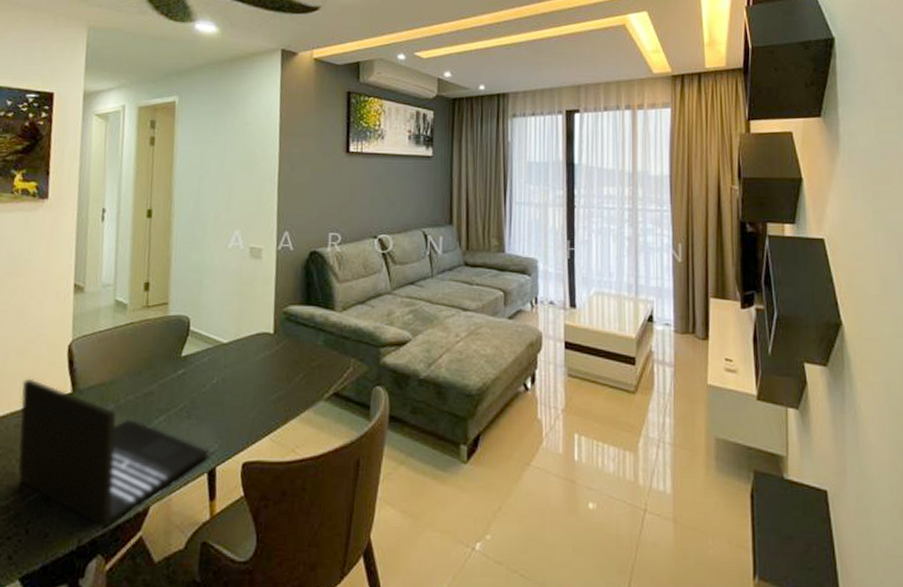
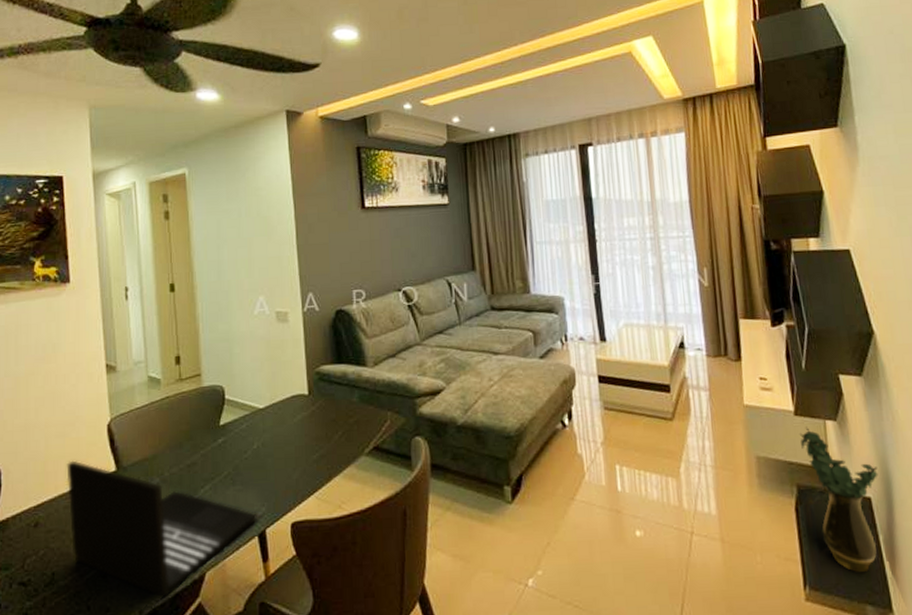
vase: none [761,412,836,568] -> present [800,426,878,573]

